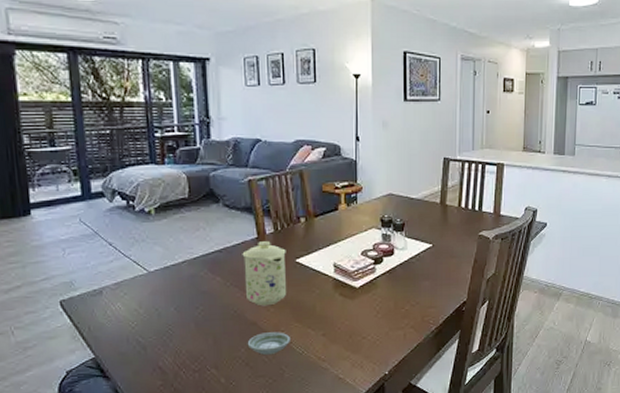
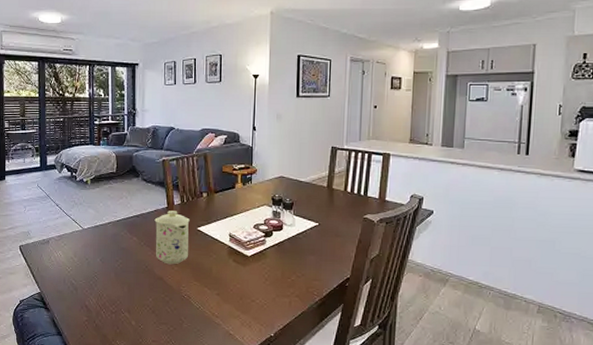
saucer: present [247,332,290,355] -> none [154,287,189,307]

